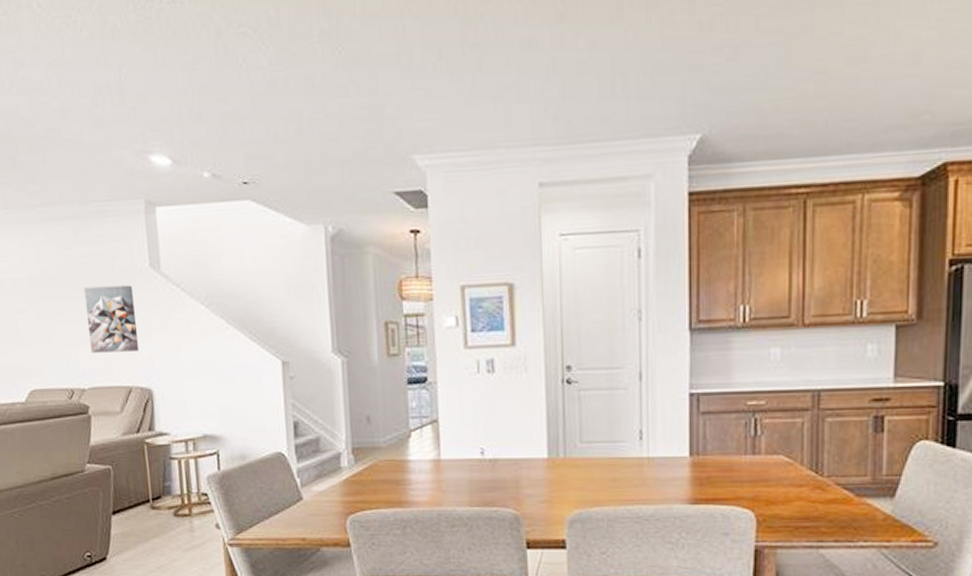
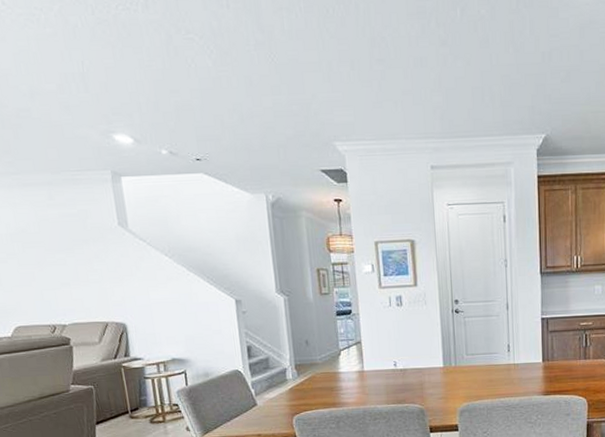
wall art: present [83,285,140,353] -> none [59,240,113,295]

